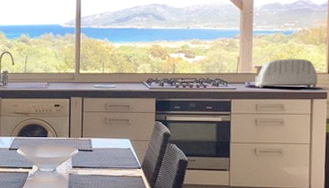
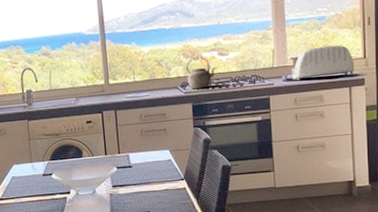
kettle: none [153,57,182,86] -> present [185,56,216,90]

